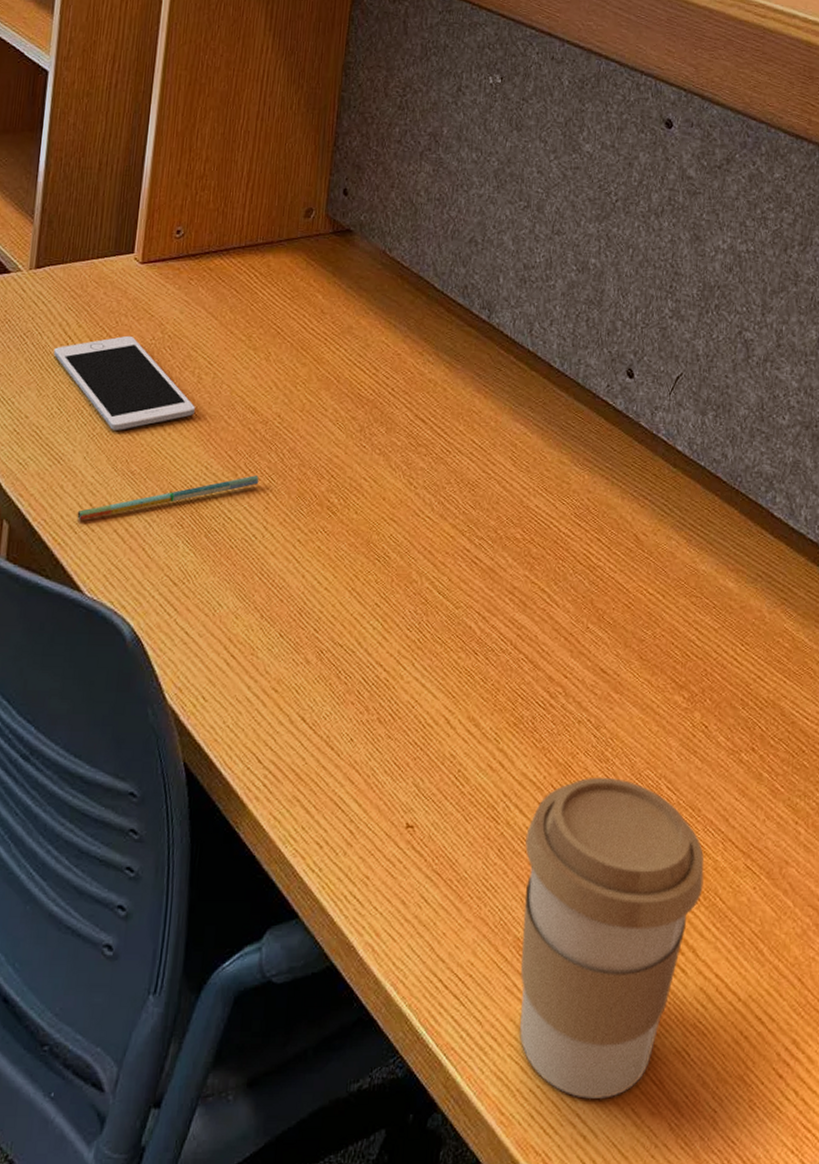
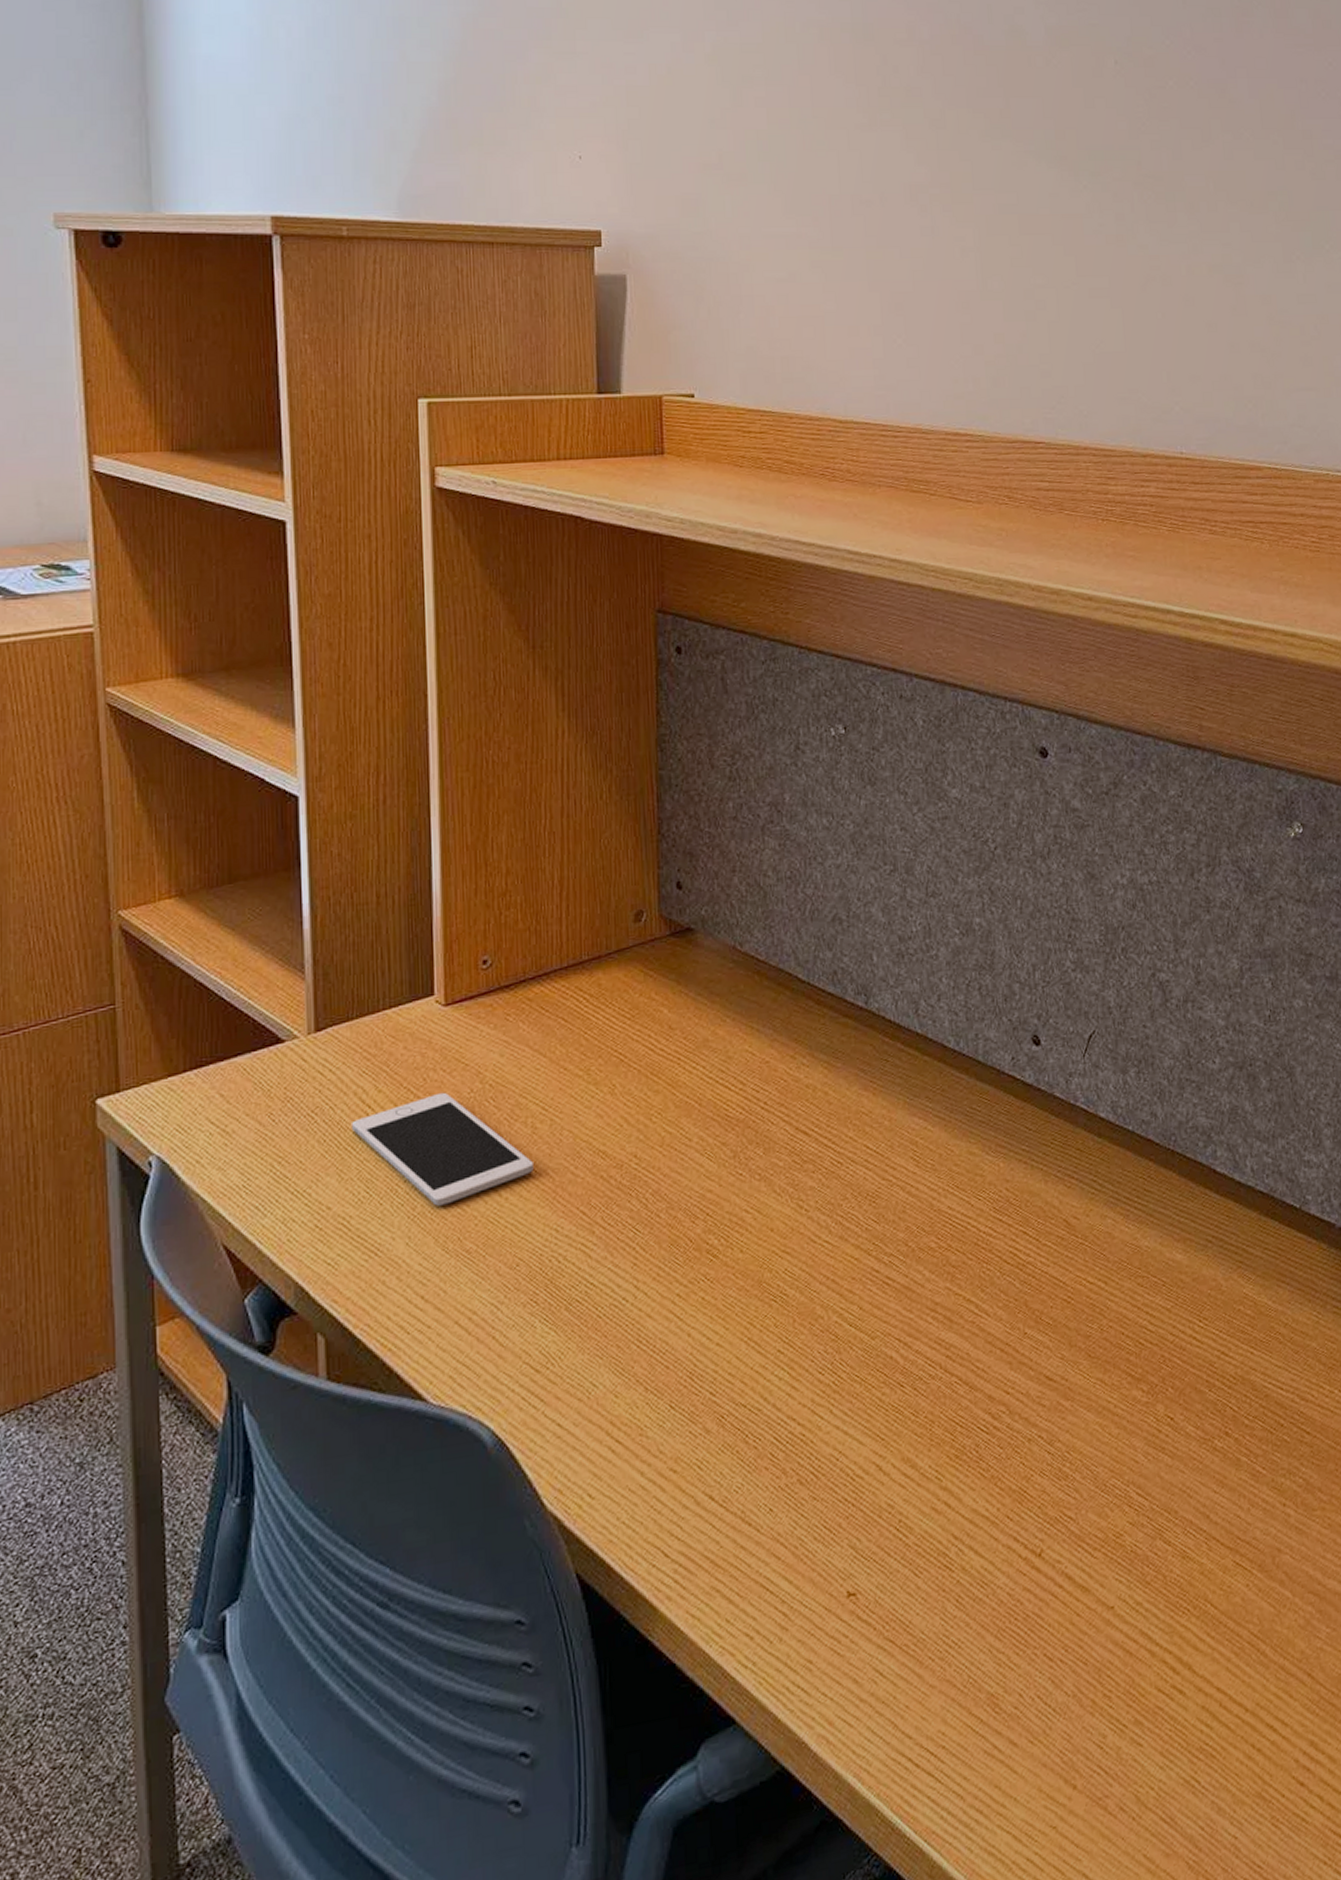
pen: present [77,475,259,521] -> none [407,1229,622,1318]
coffee cup: present [519,777,704,1099] -> none [985,1494,1191,1856]

